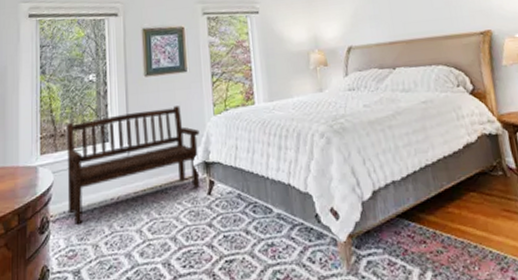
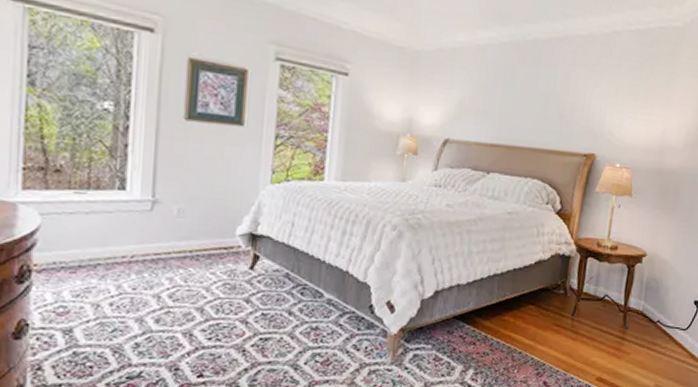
bench: present [66,106,200,224] -> none [59,156,250,279]

